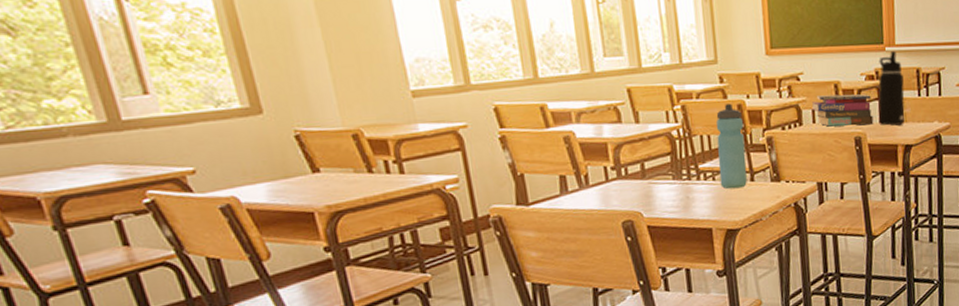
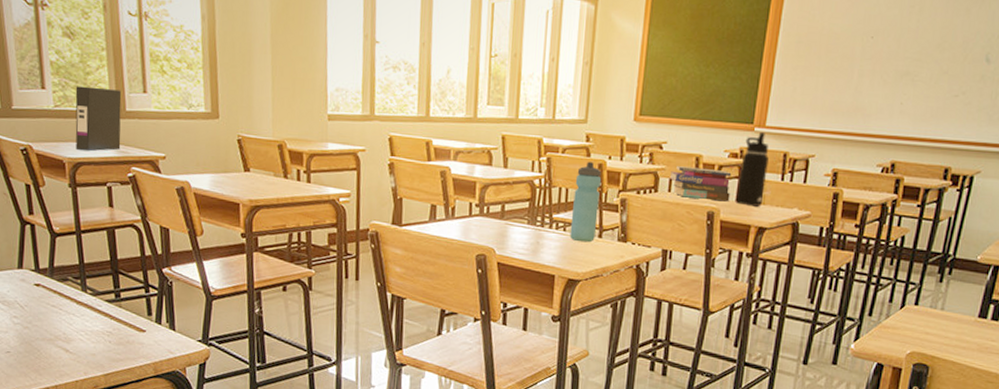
binder: none [34,94,125,181] -> present [75,86,122,152]

